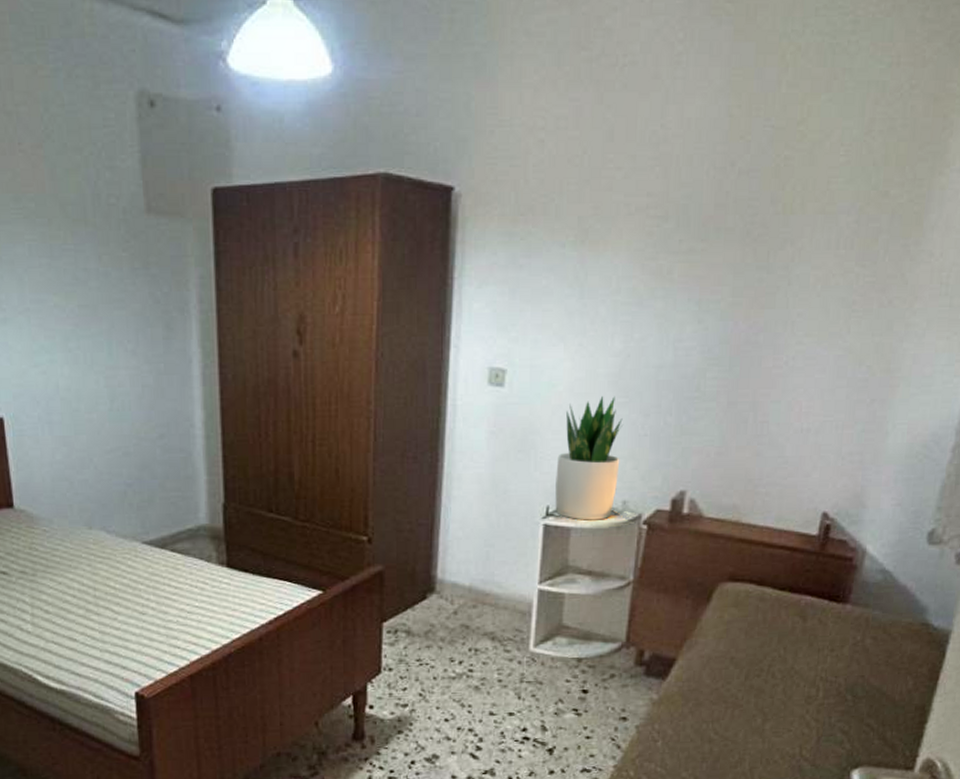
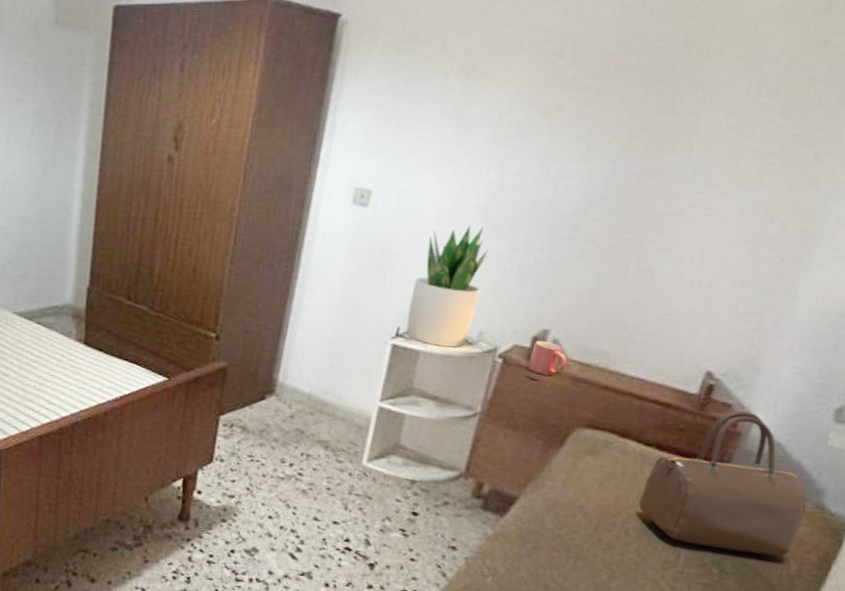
mug: none [670,502,704,536] -> present [527,340,567,376]
handbag: none [780,546,914,677] -> present [638,411,806,556]

